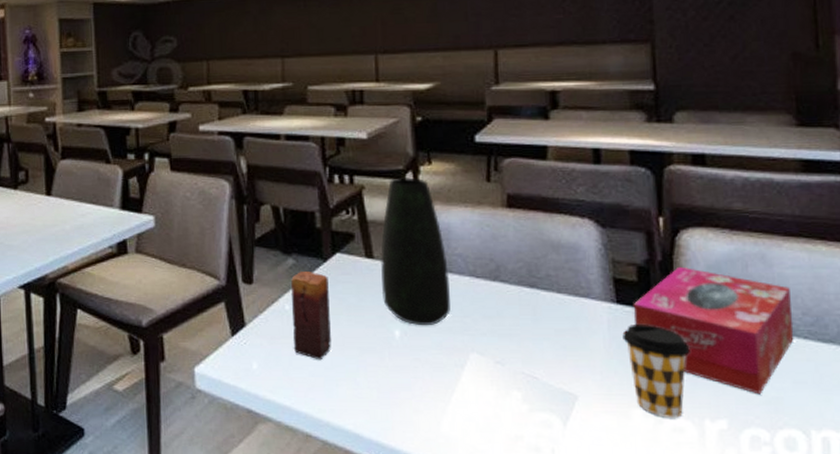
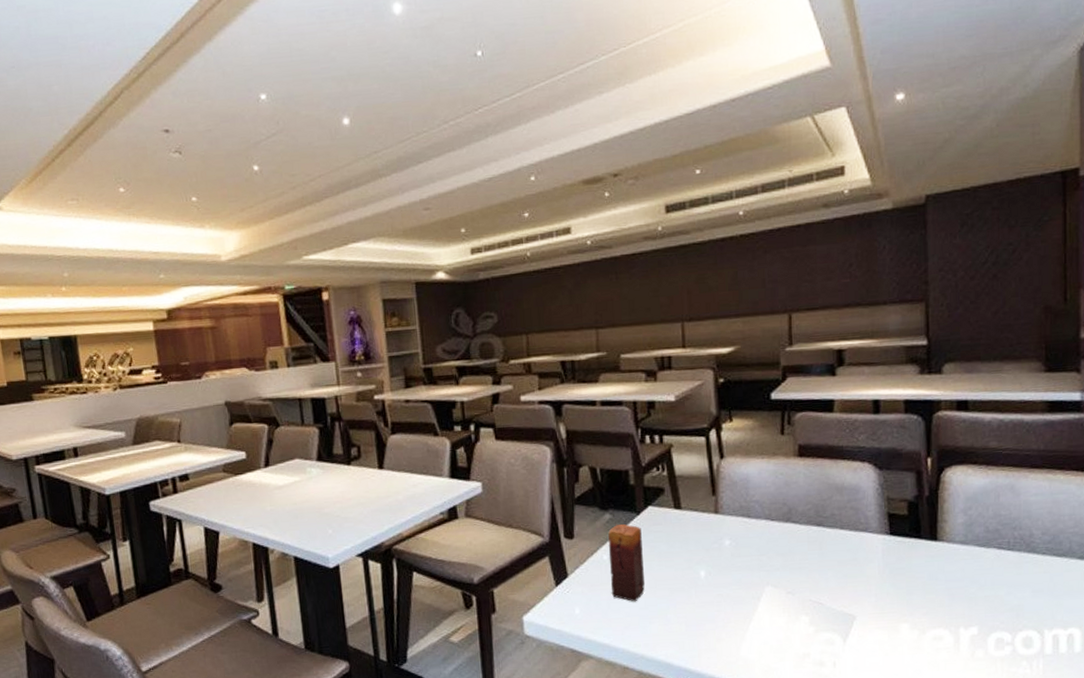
vase: present [381,177,451,326] -> none [688,434,749,566]
coffee cup: present [622,325,690,418] -> none [894,551,950,629]
tissue box: present [633,266,794,395] -> none [903,499,1035,604]

